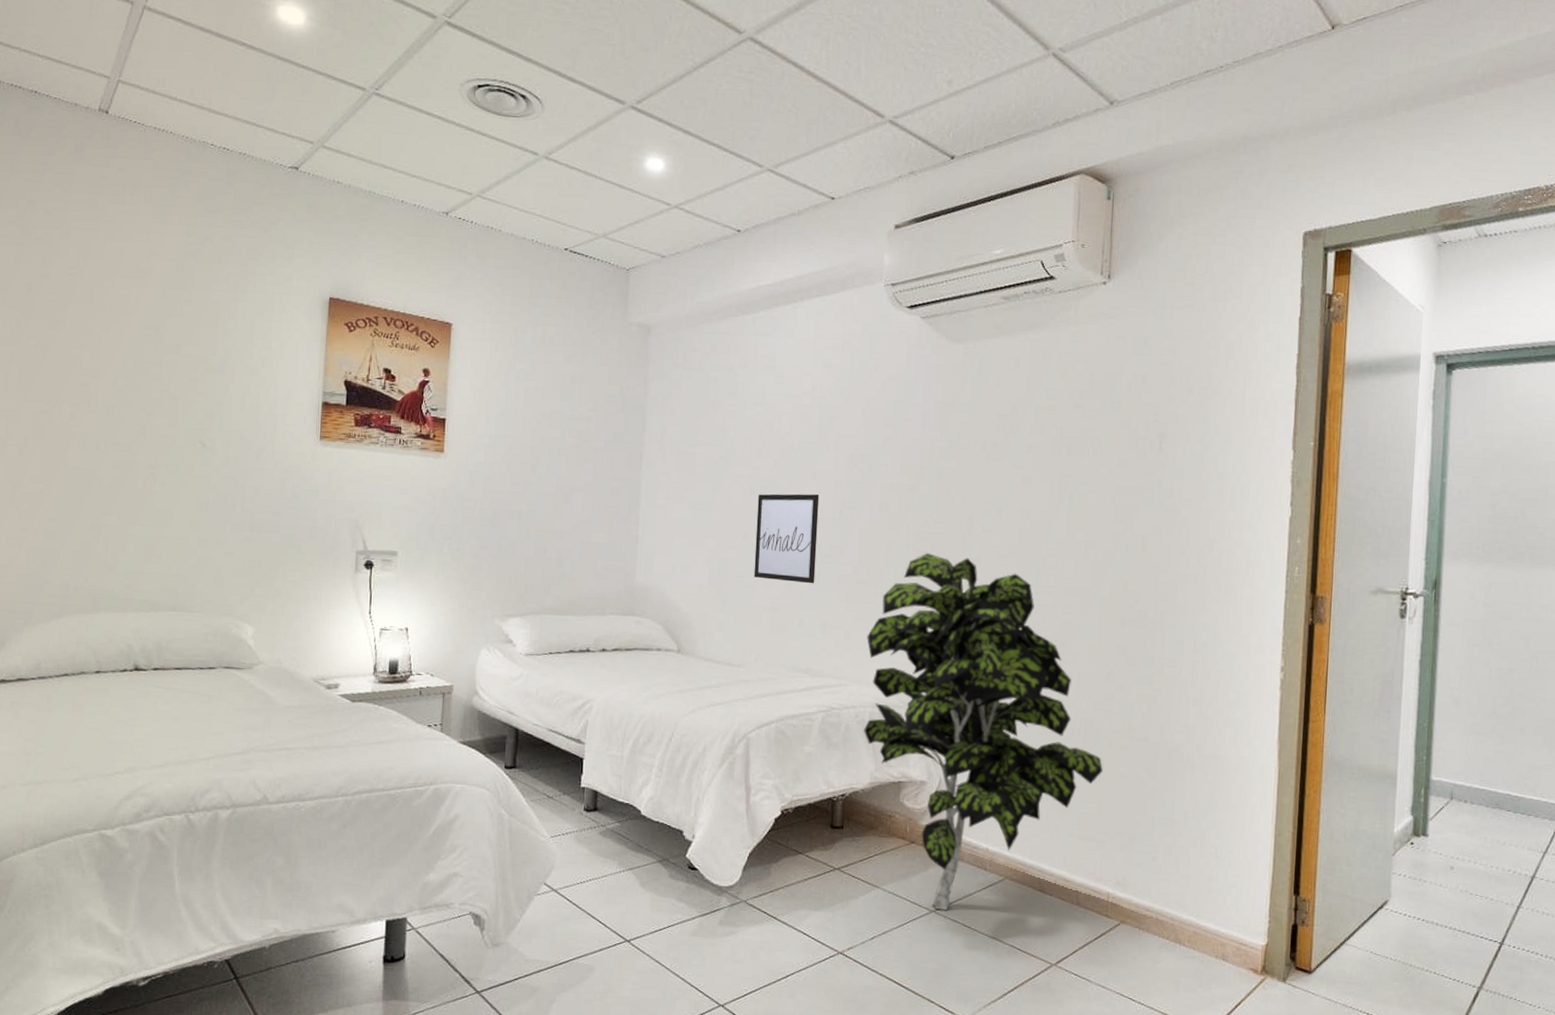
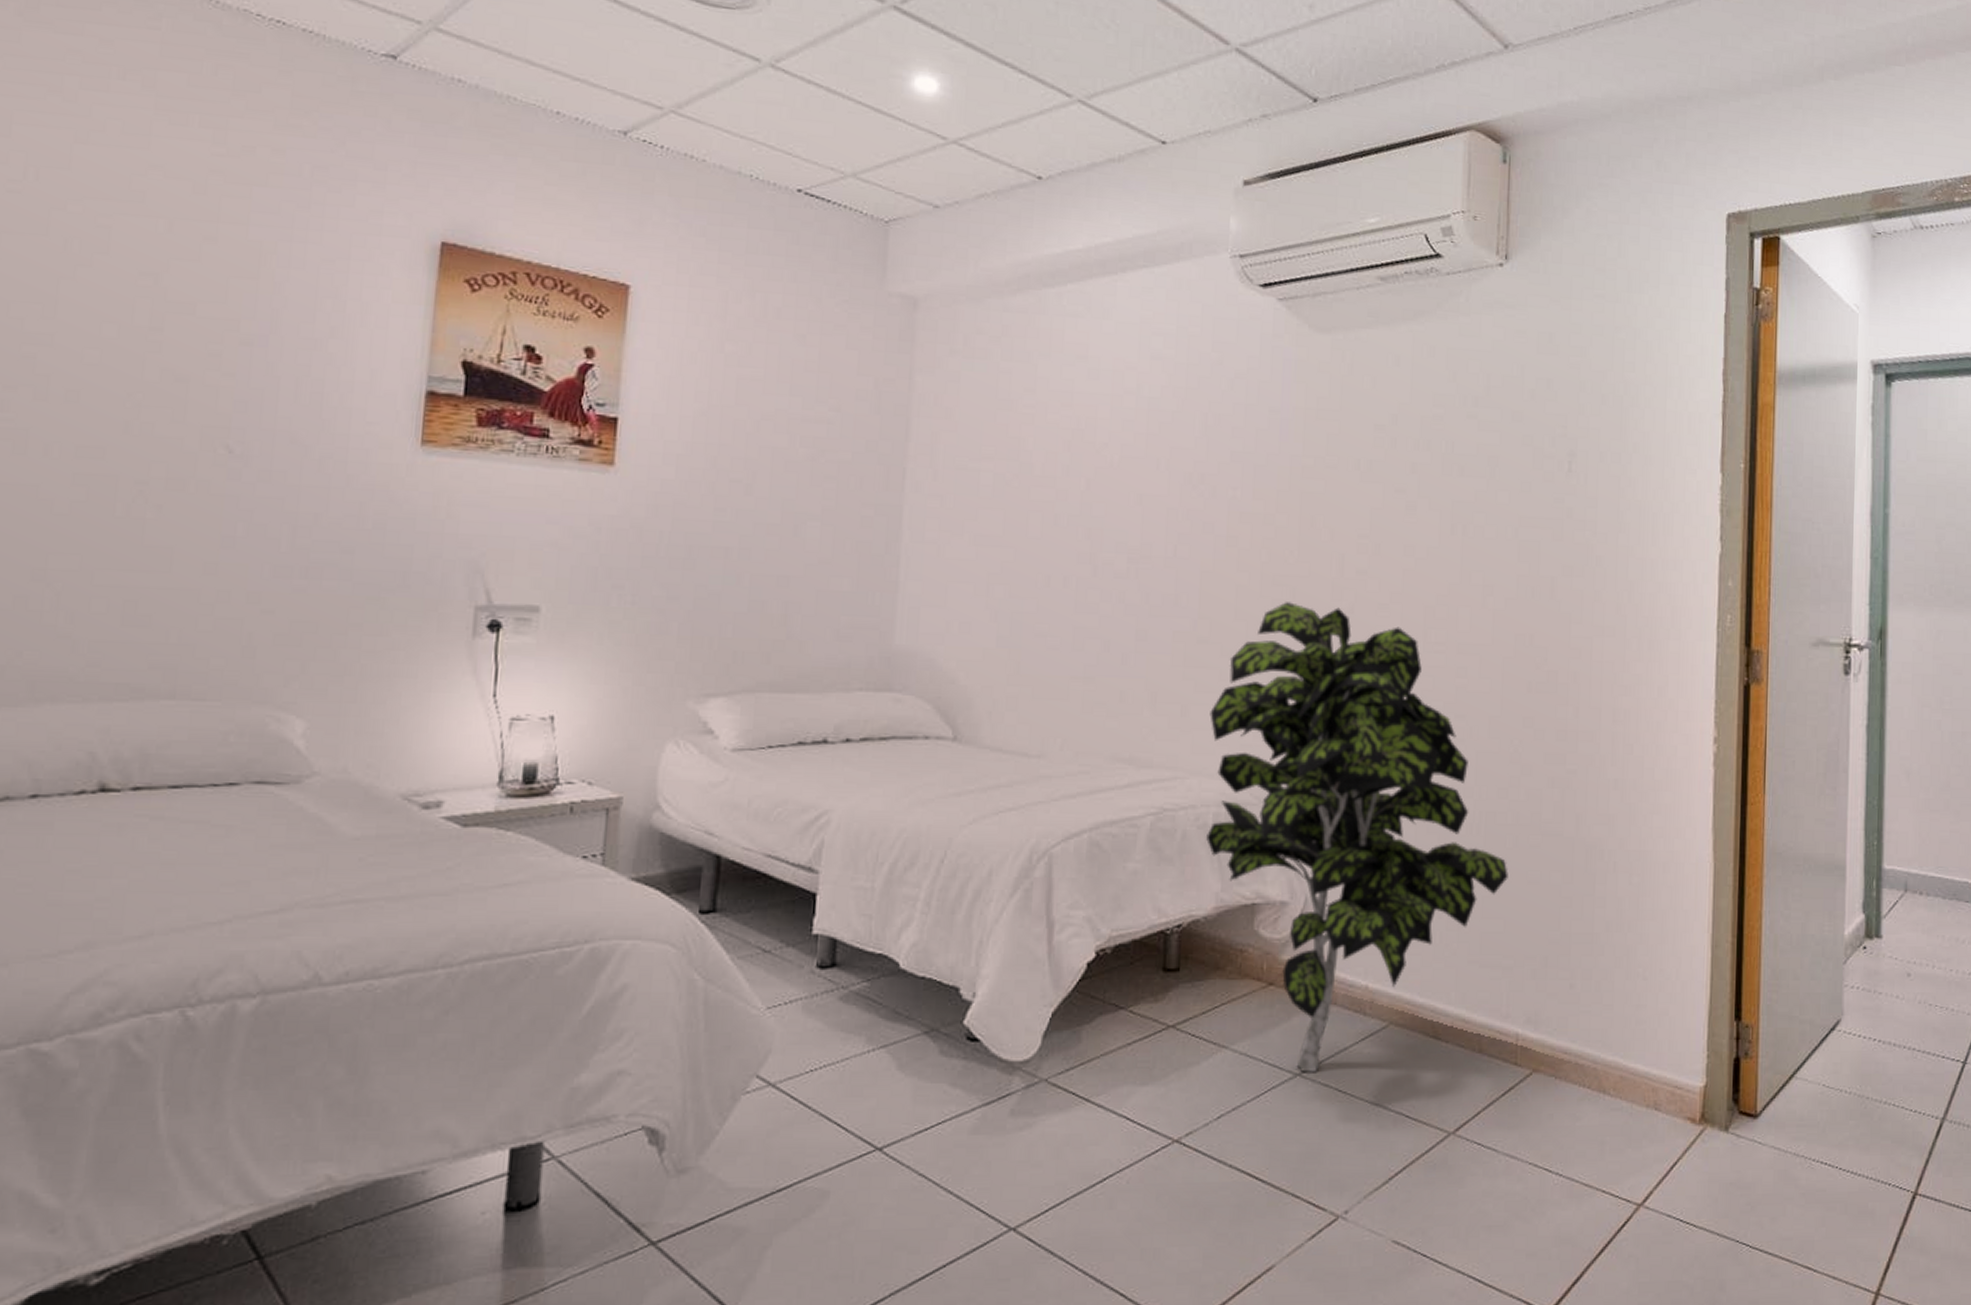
wall art: present [753,494,820,584] -> none [1058,524,1147,644]

